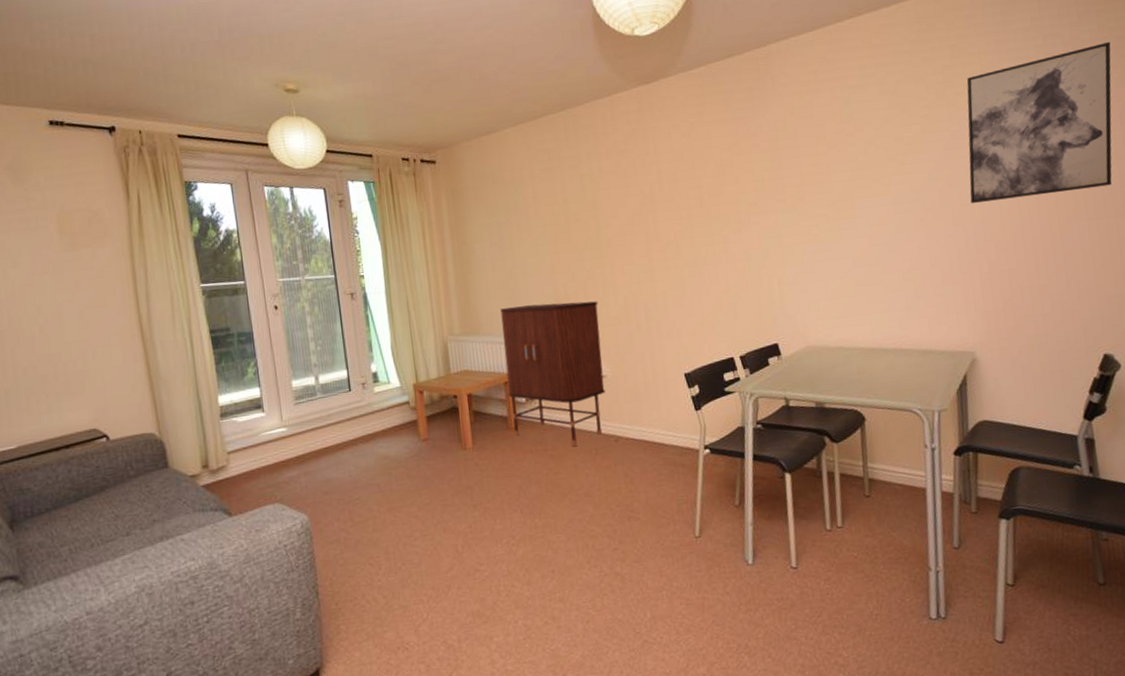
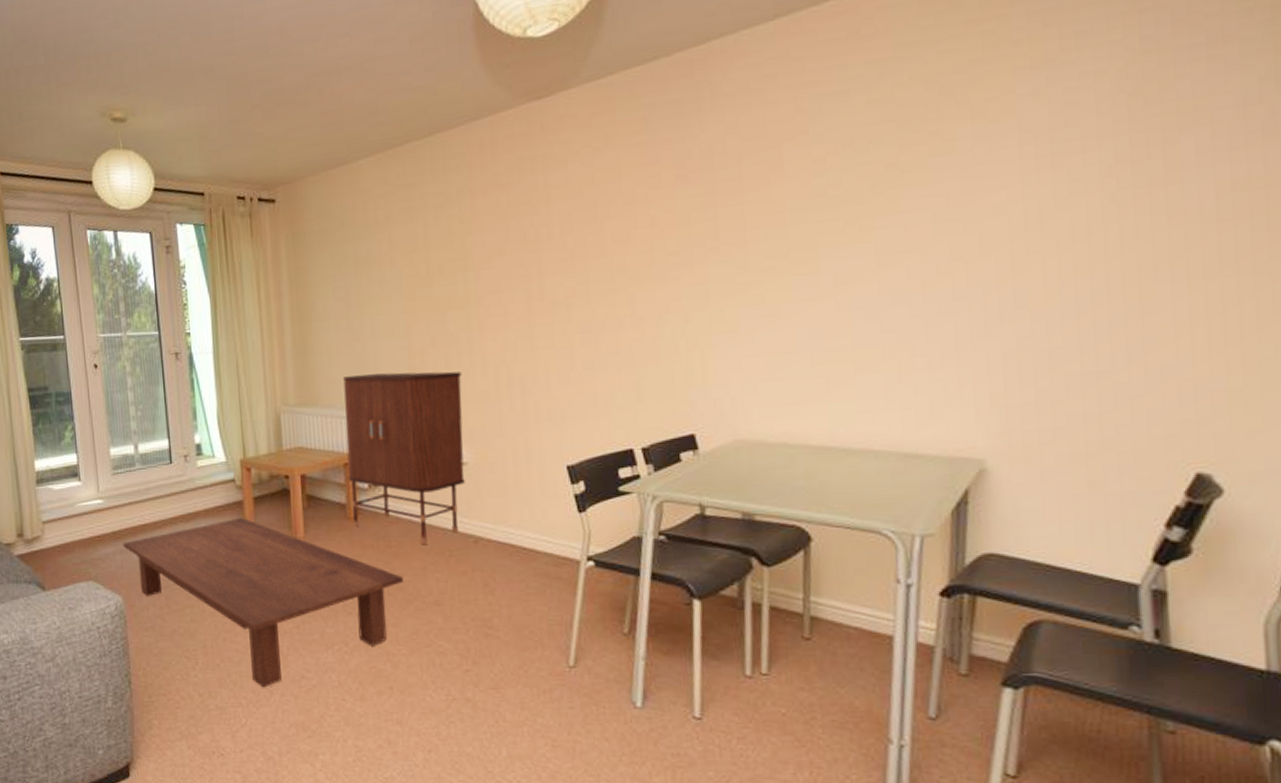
coffee table: none [306,434,559,584] -> present [123,517,403,688]
wall art: present [967,41,1112,204] -> none [996,13,1257,256]

